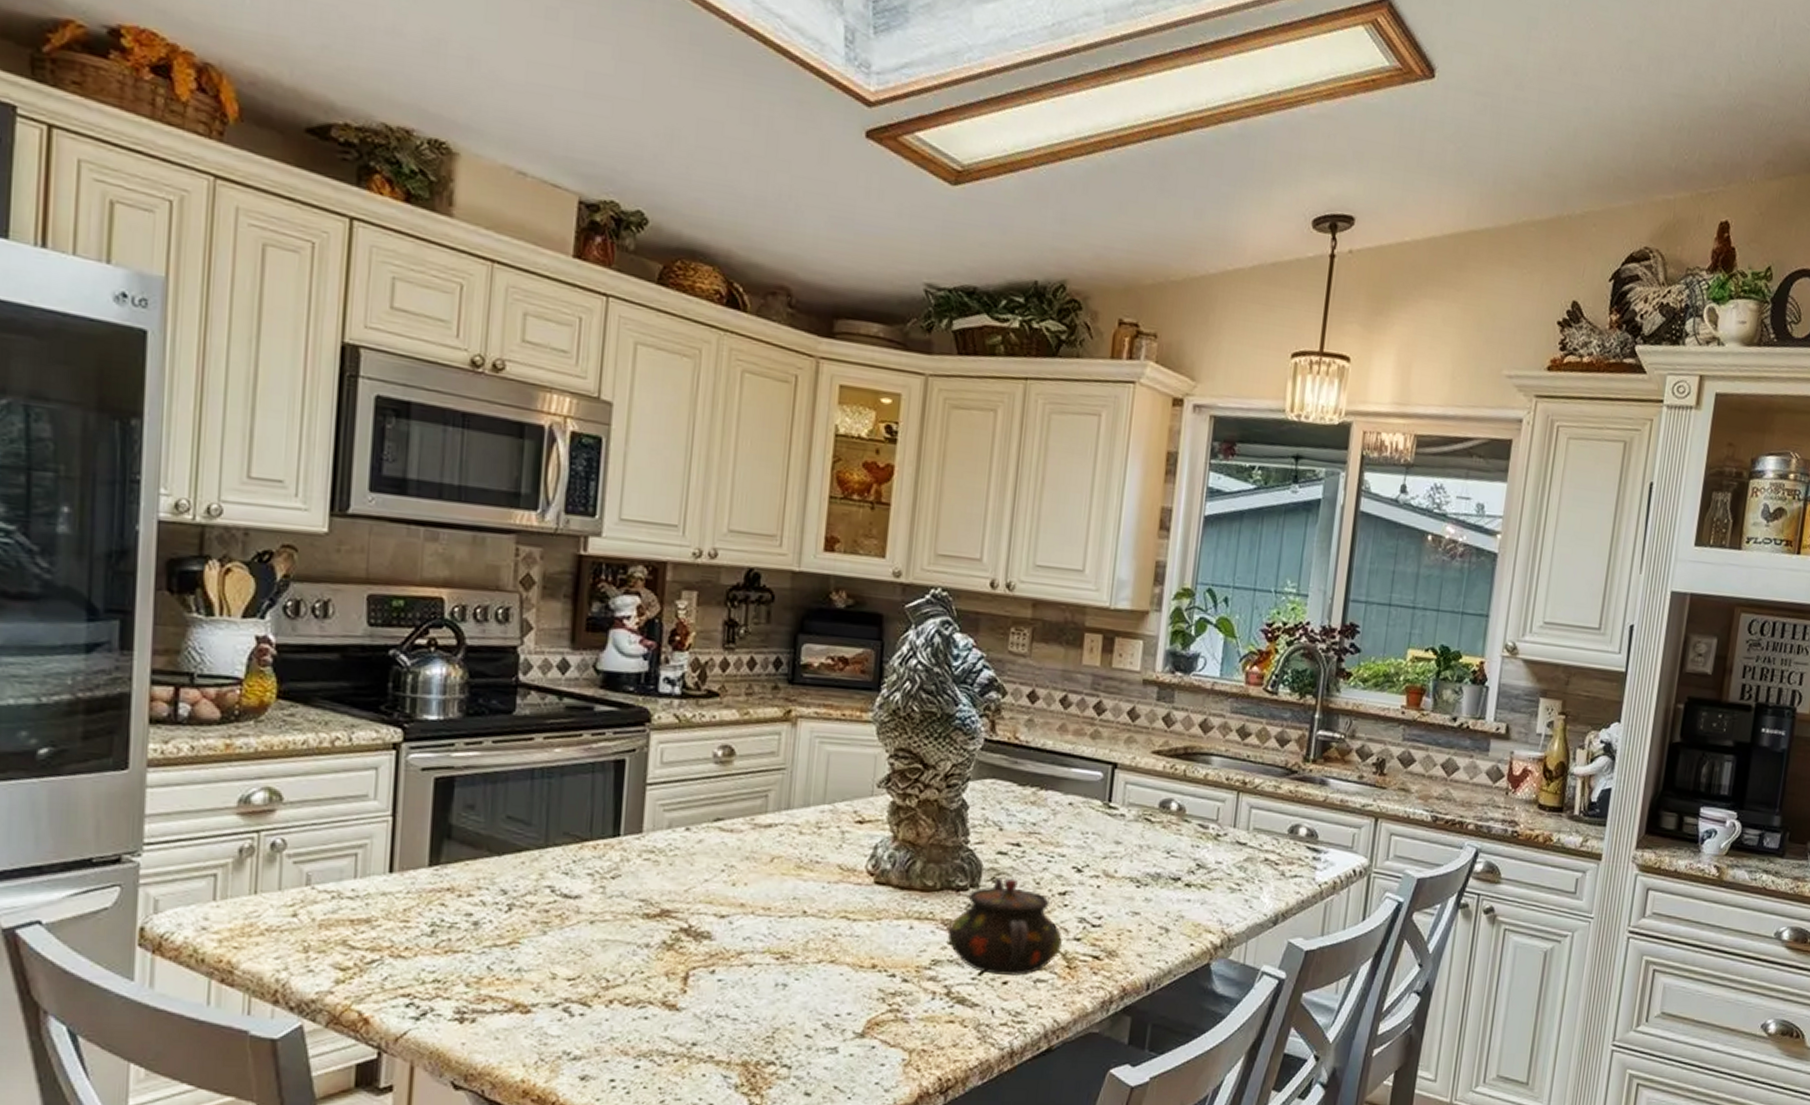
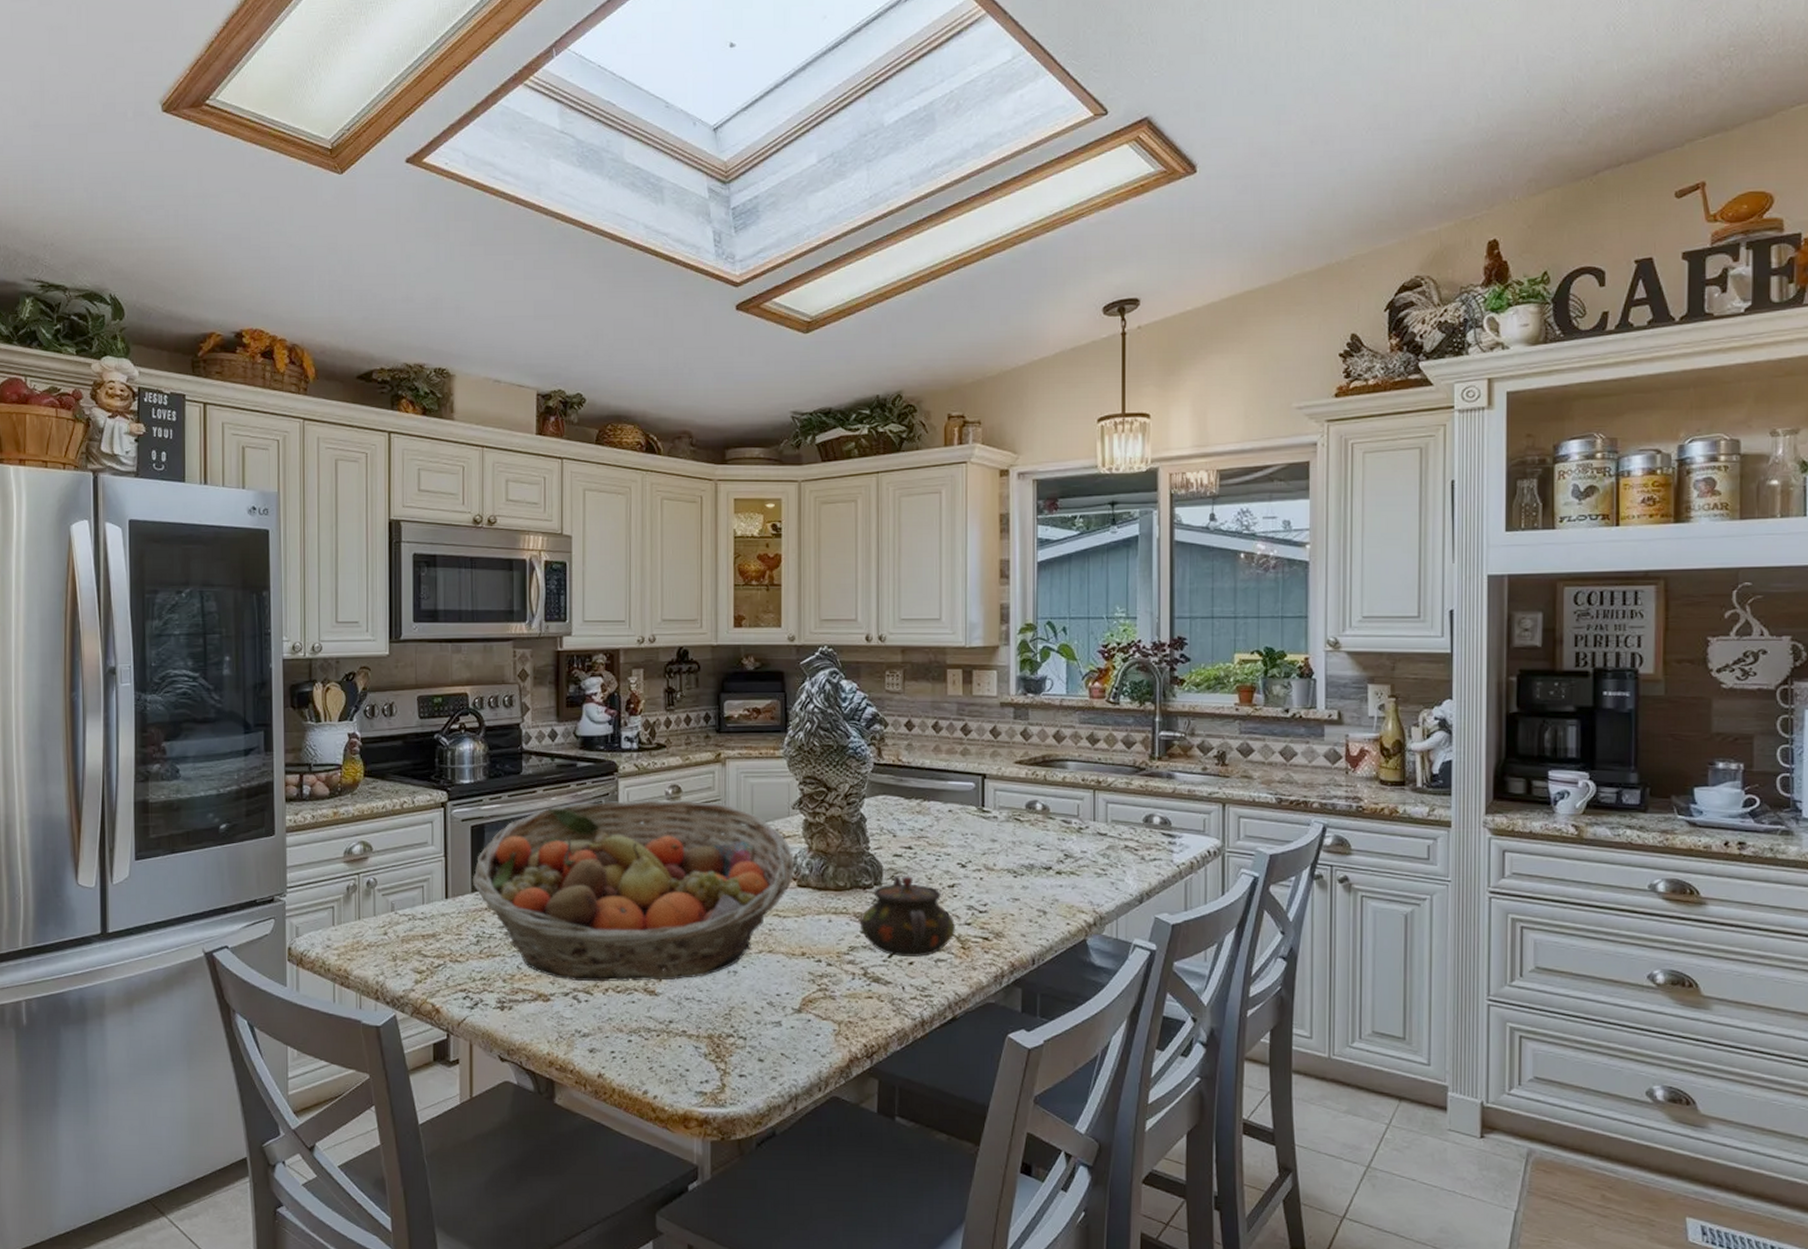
fruit basket: none [430,758,874,992] -> present [472,799,795,982]

